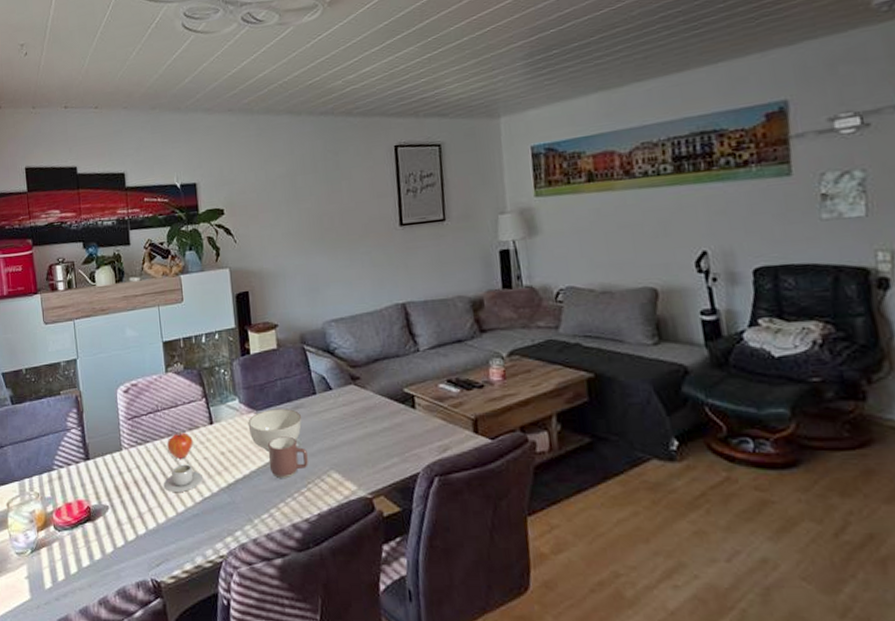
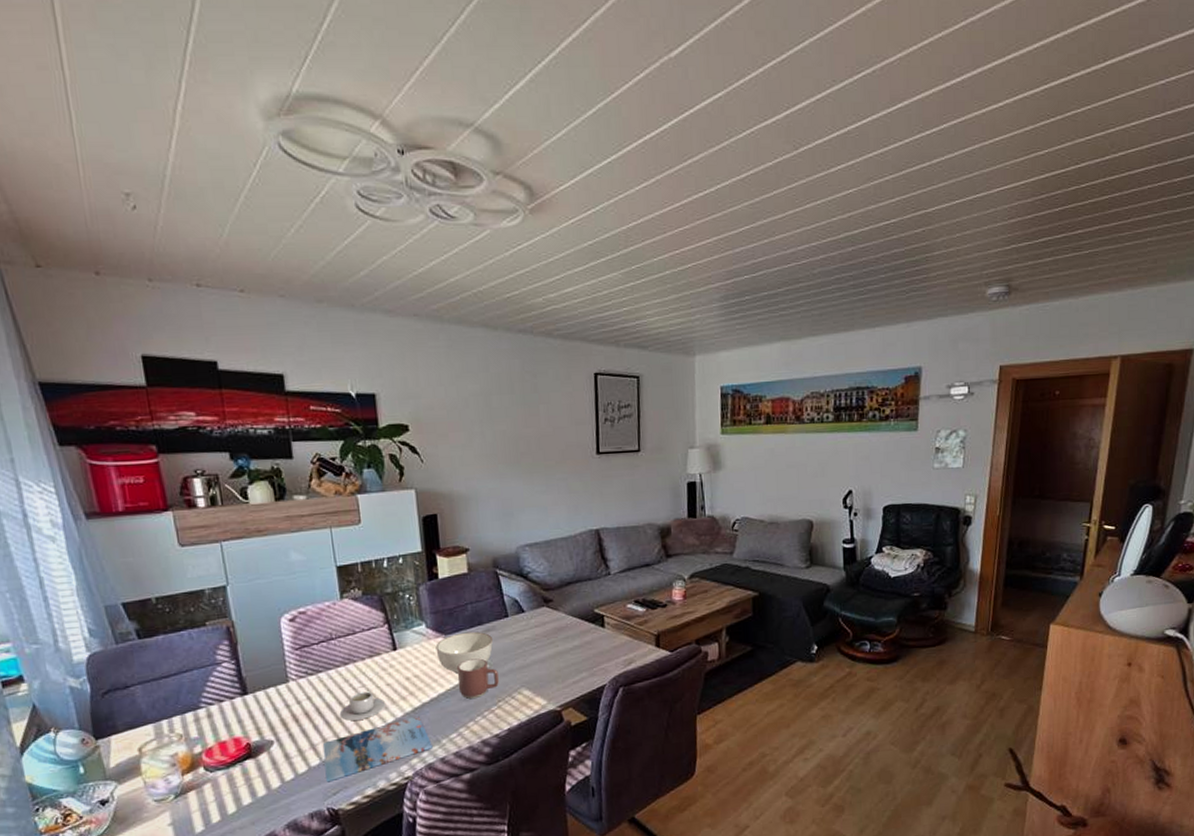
magazine: none [149,492,246,553] -> present [323,715,433,783]
fruit: present [167,431,193,459] -> none [343,659,374,687]

